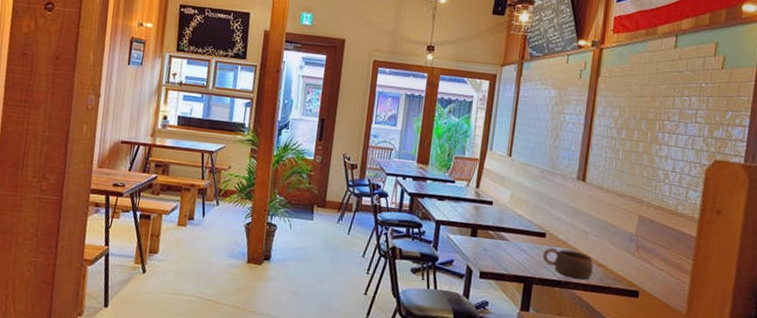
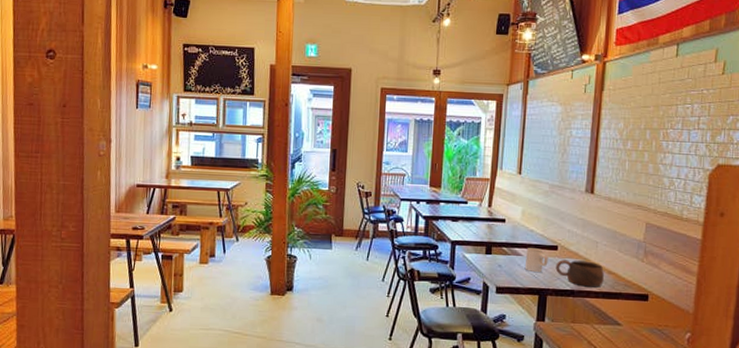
cup: none [510,233,536,260] -> present [524,248,548,273]

